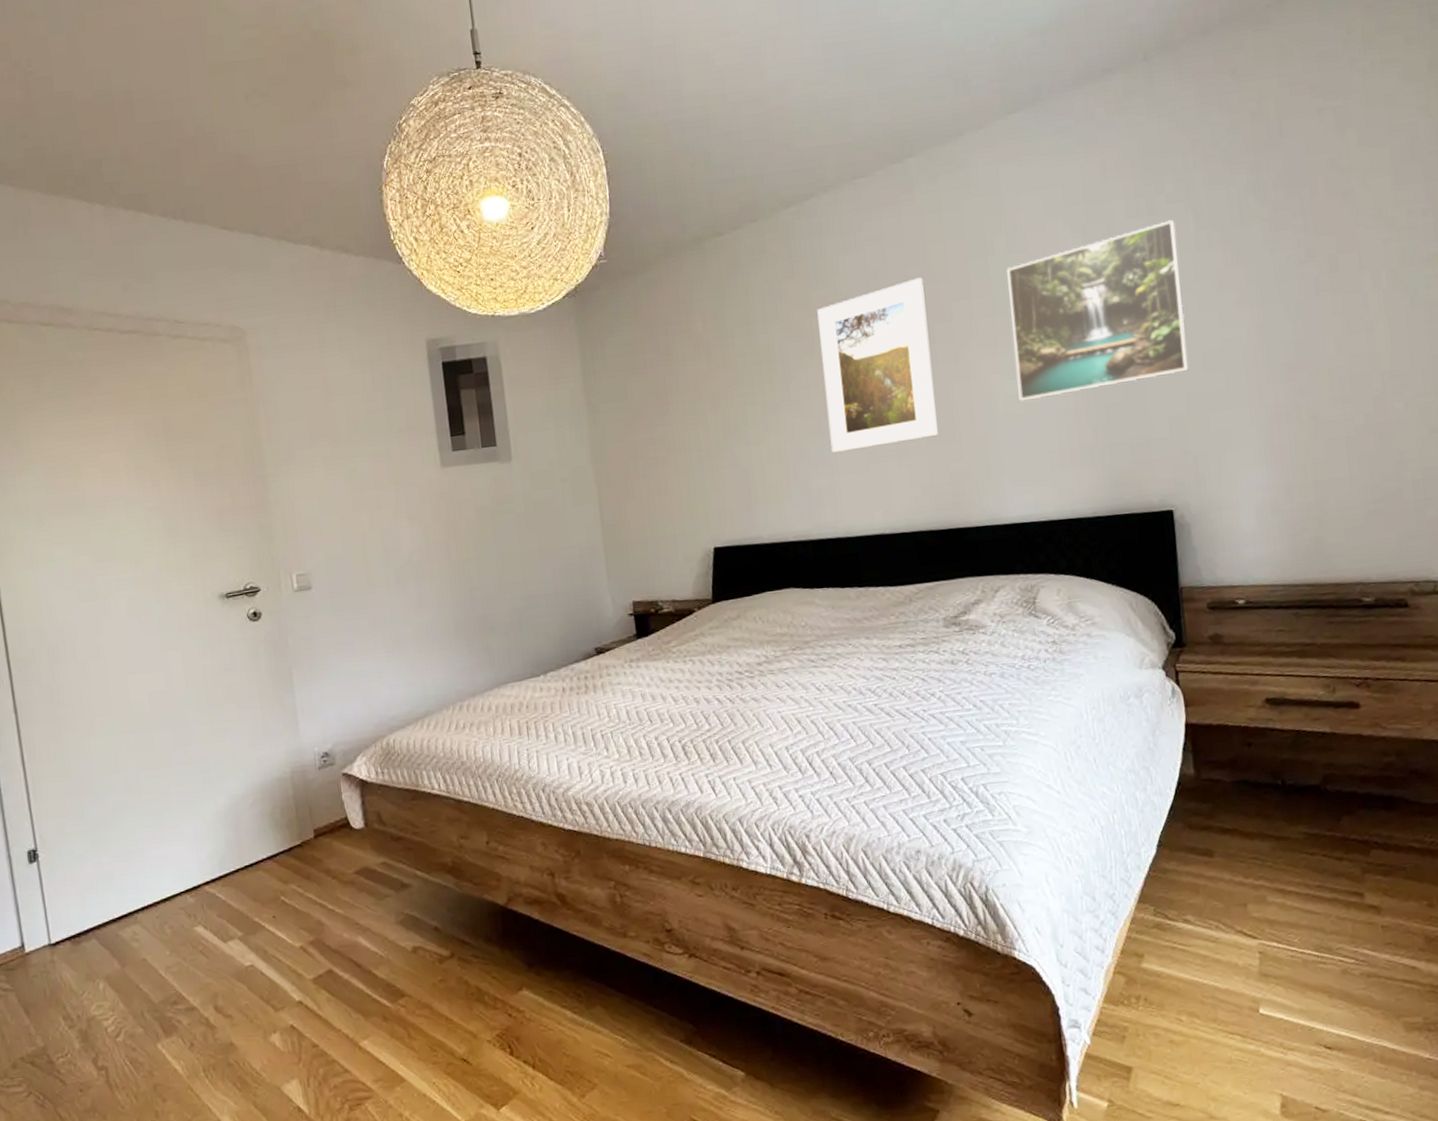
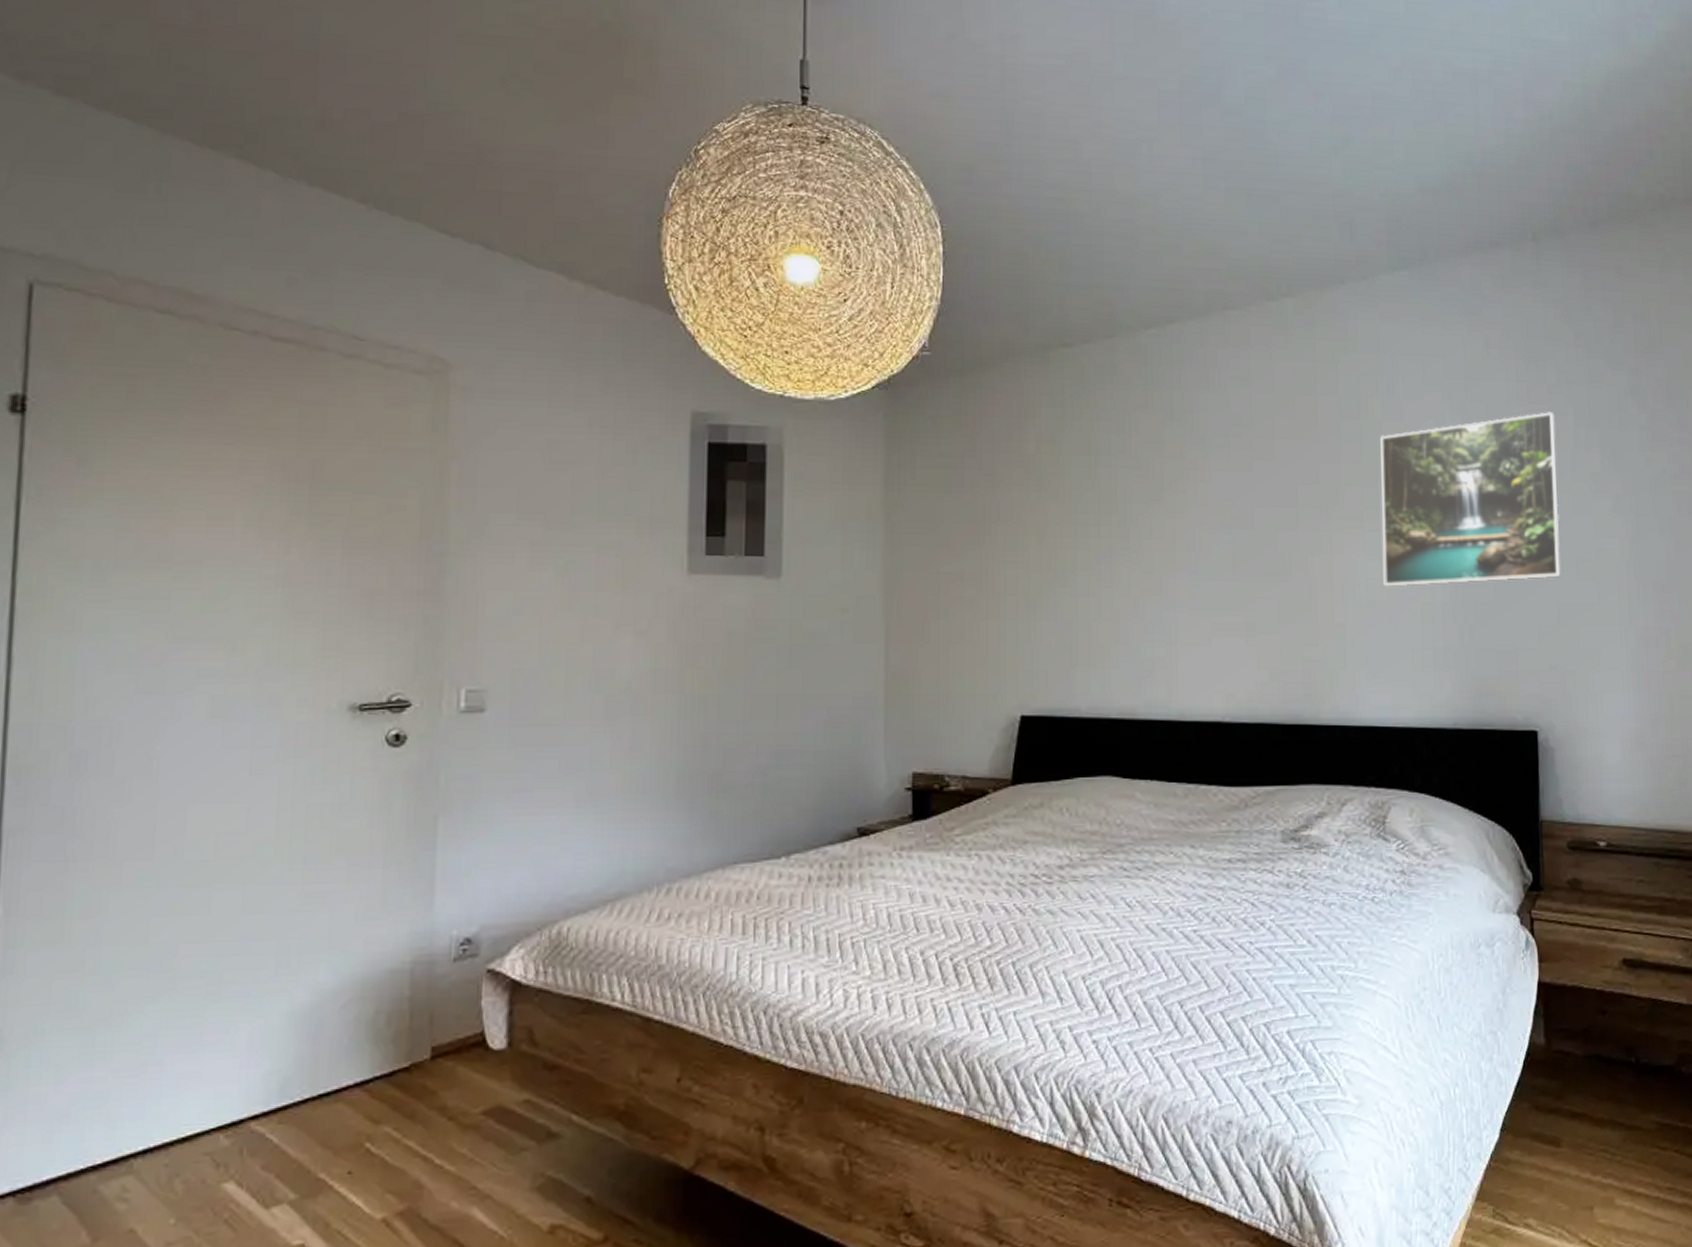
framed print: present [817,277,938,453] -> none [1170,431,1293,619]

